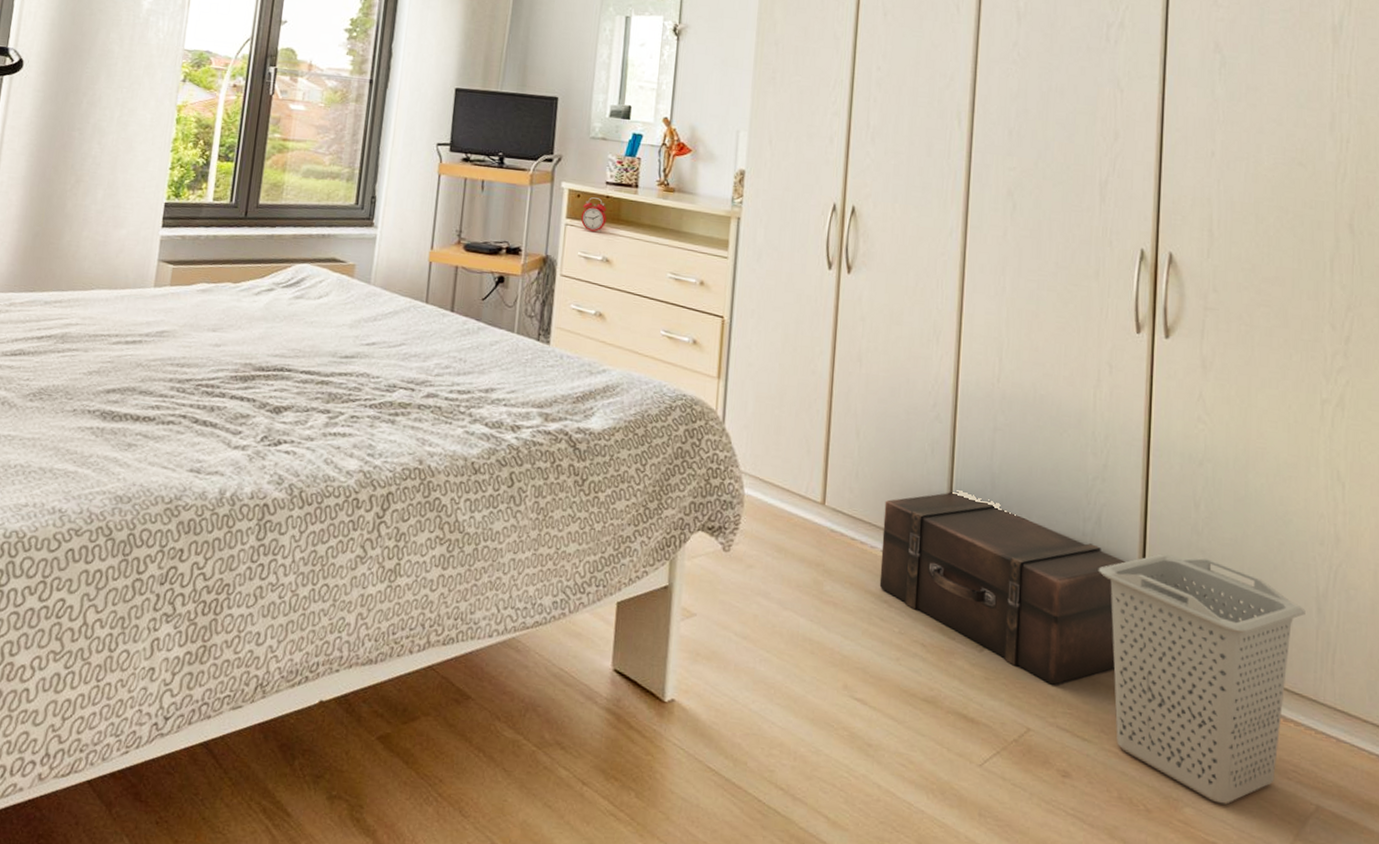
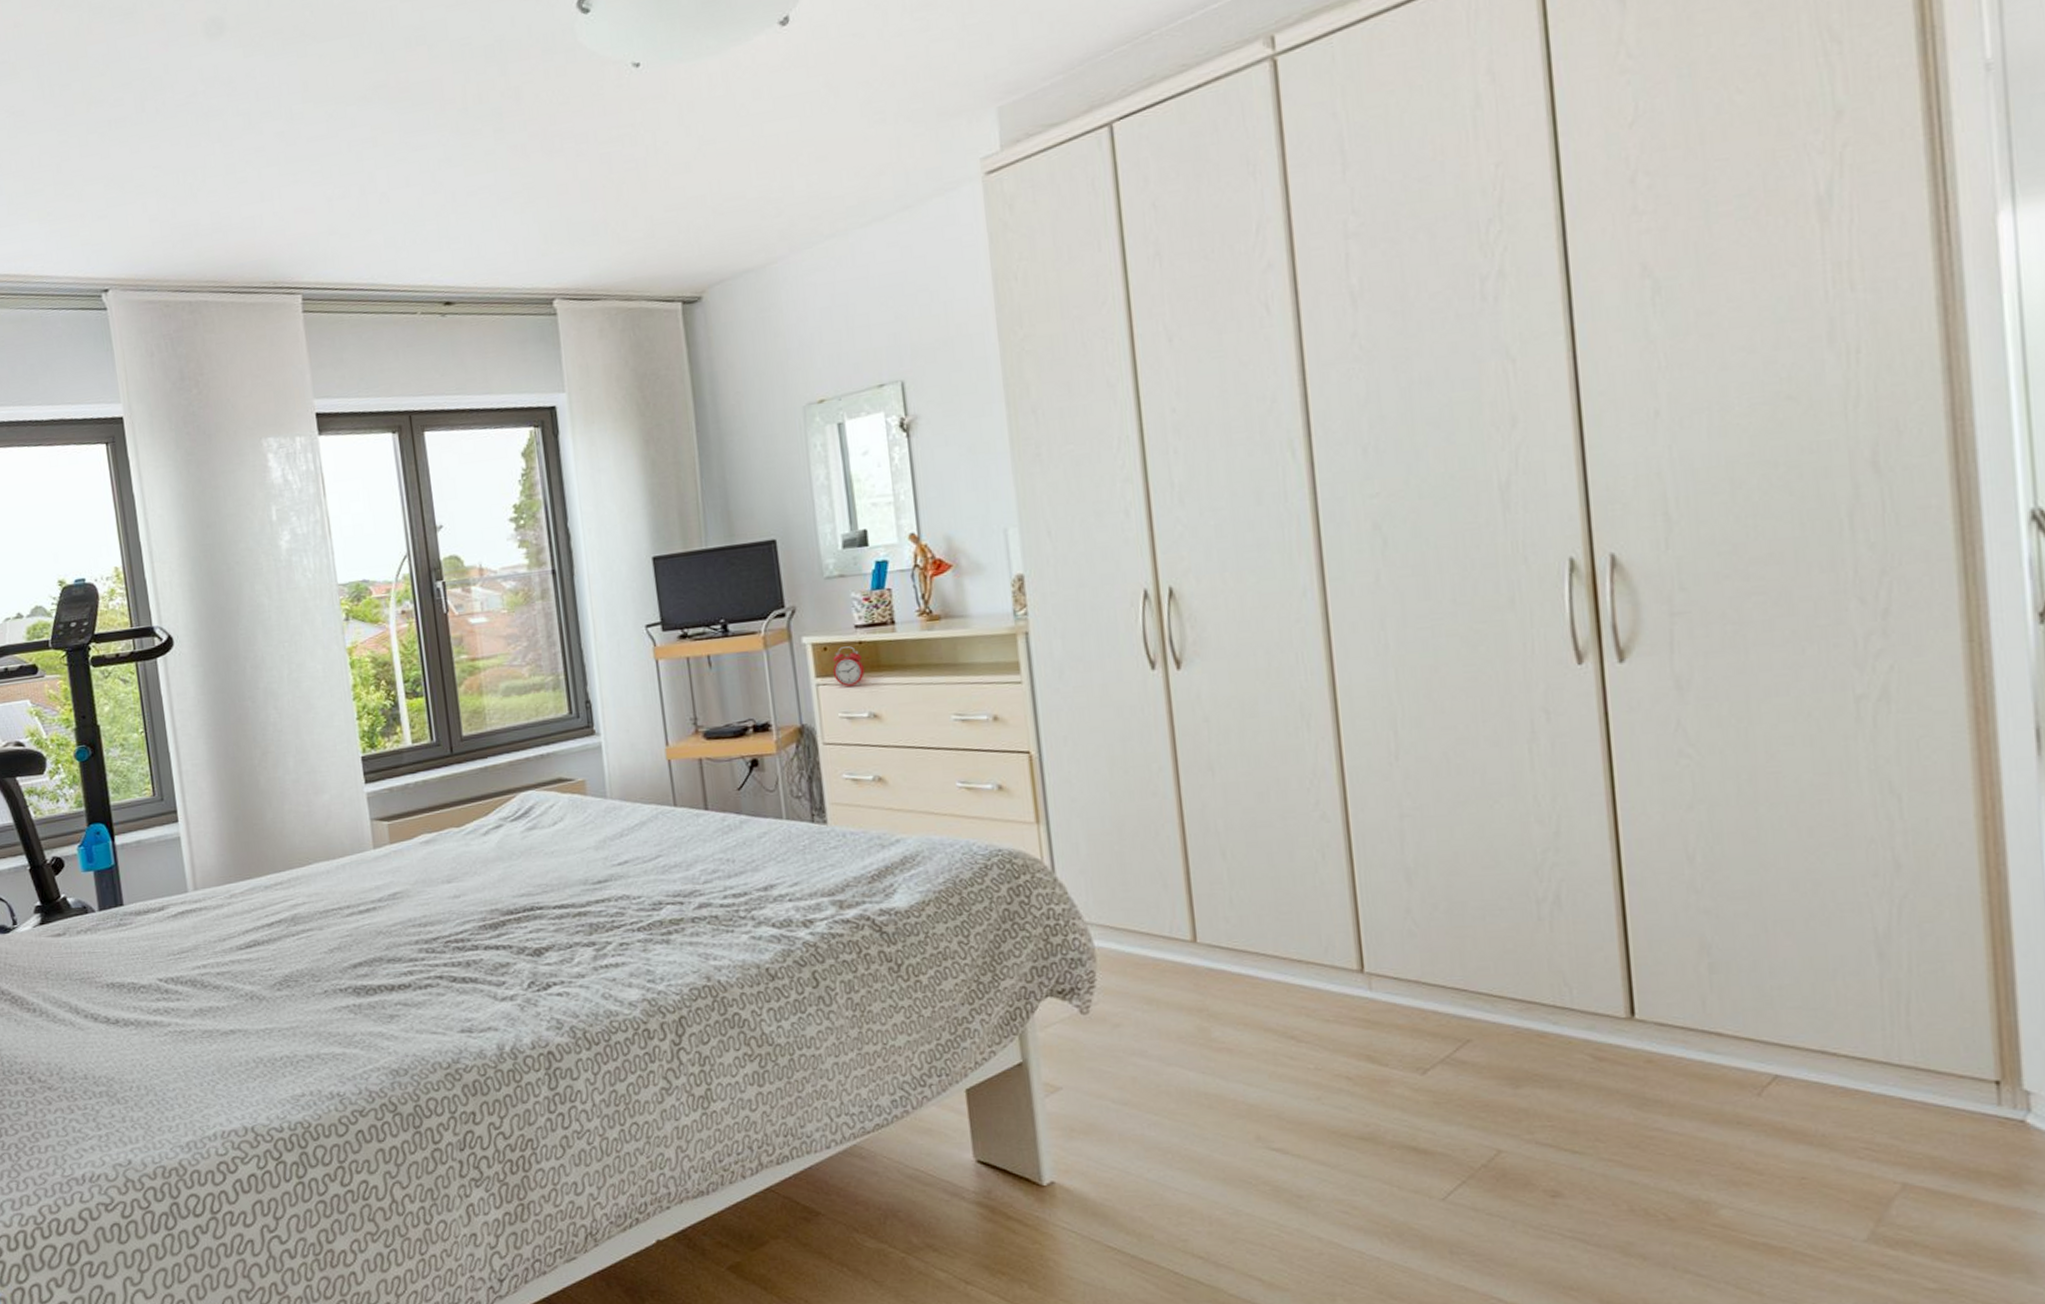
suitcase: present [879,491,1127,685] -> none [1272,898,1605,1097]
laundry basket: present [1099,553,1306,805] -> none [1566,918,1861,1199]

